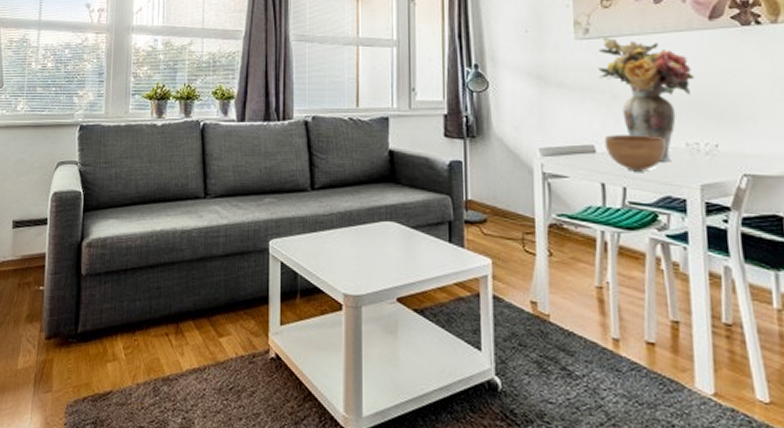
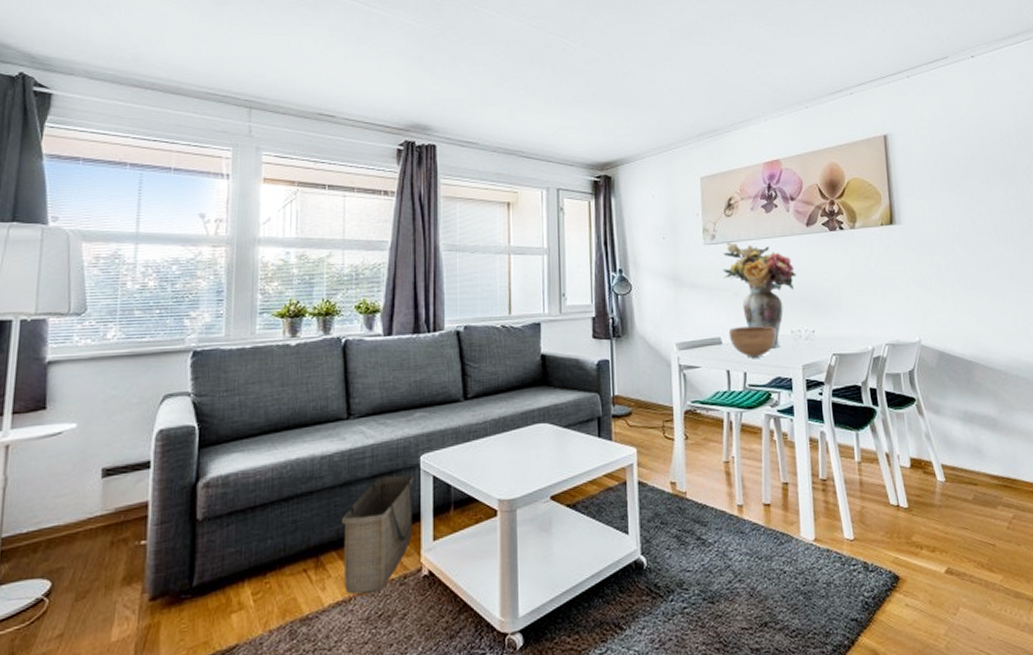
basket: none [199,256,263,366] -> present [342,475,414,594]

